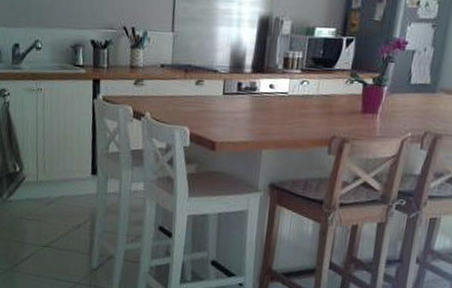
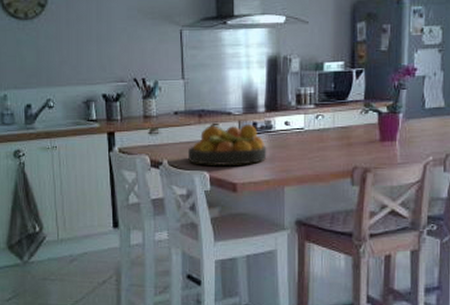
fruit bowl: none [171,81,249,125] -> present [188,123,267,166]

